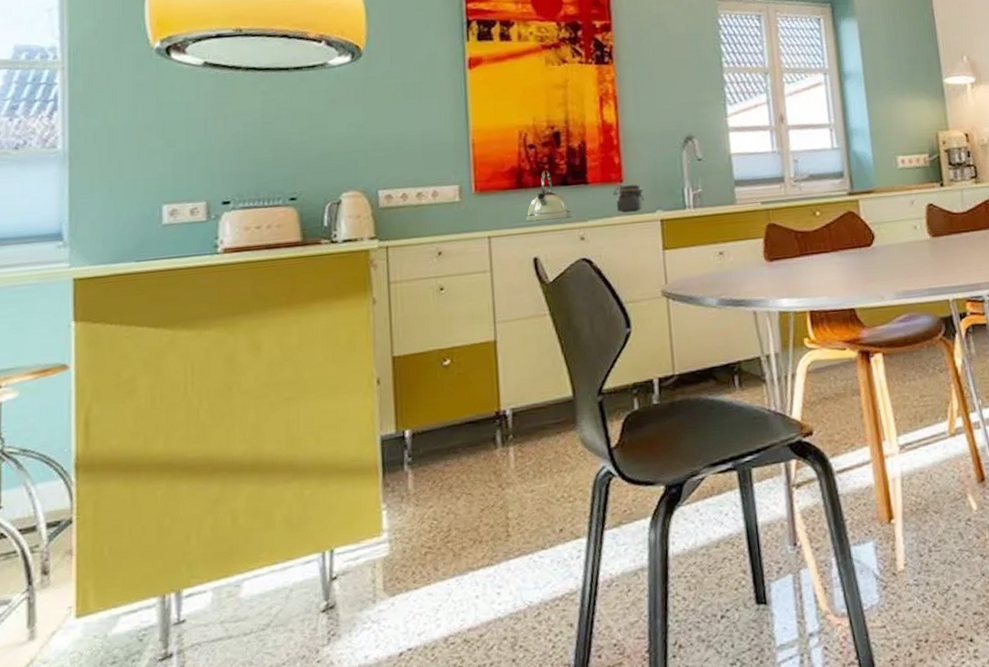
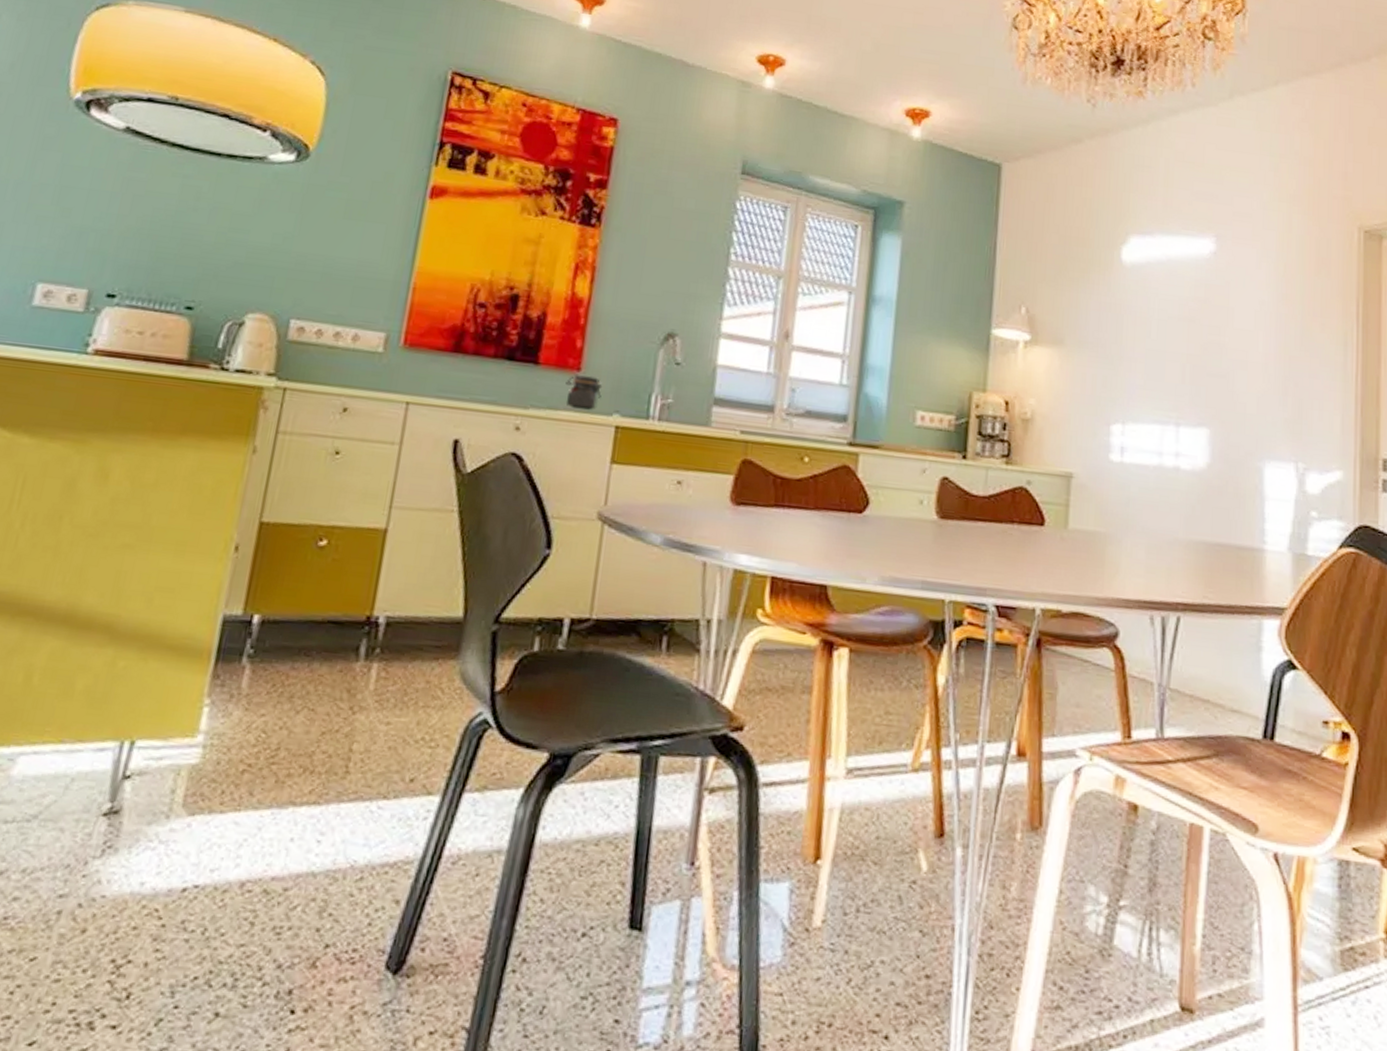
kettle: present [525,169,572,222] -> none [454,336,512,401]

